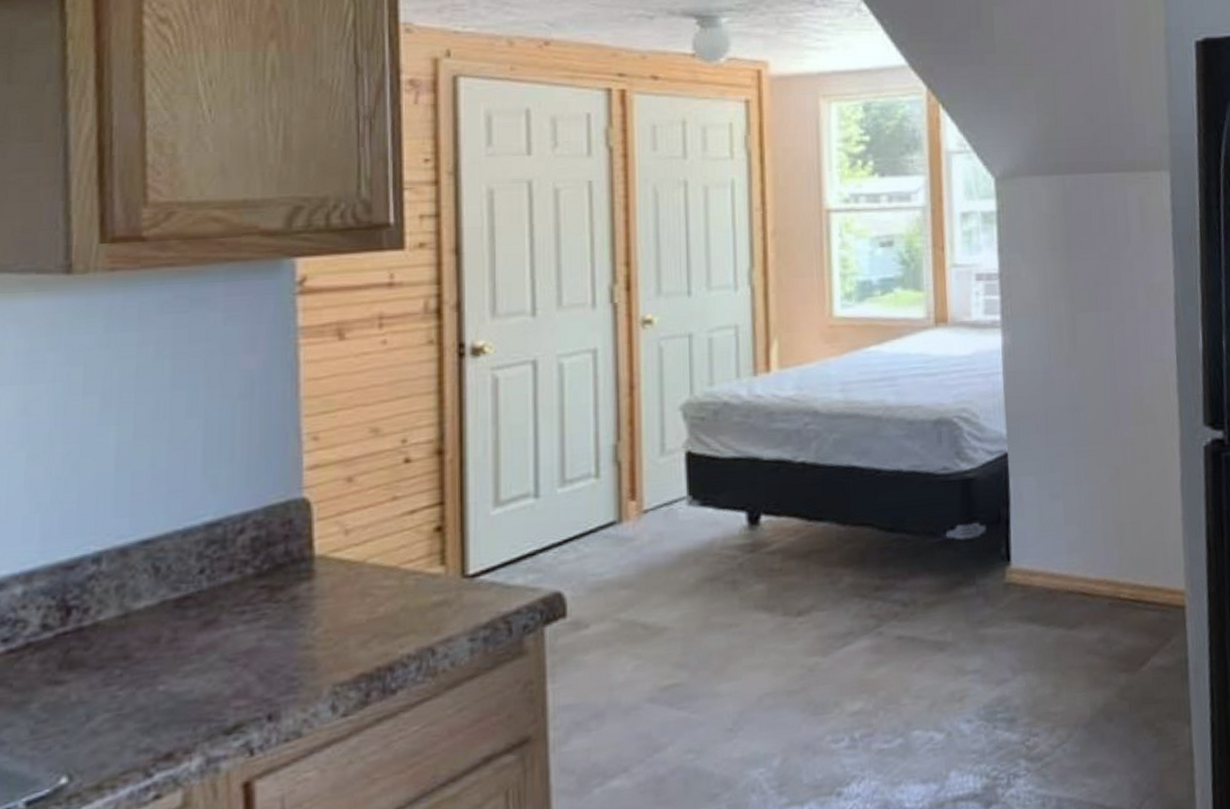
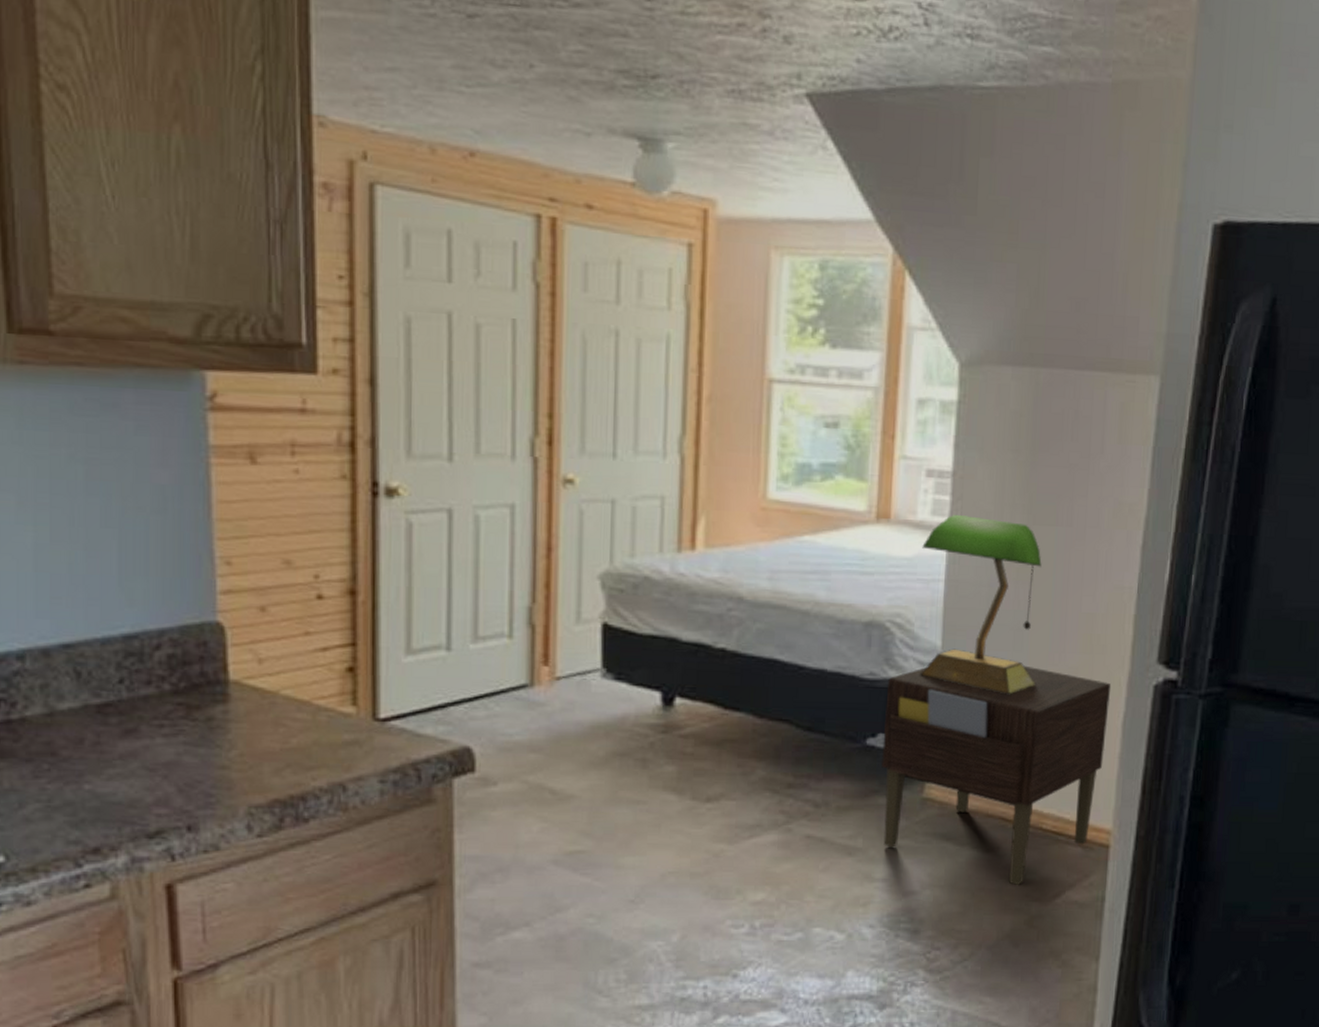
nightstand: none [960,442,1168,658] -> present [882,665,1112,885]
table lamp: none [979,311,1097,473] -> present [919,515,1042,695]

